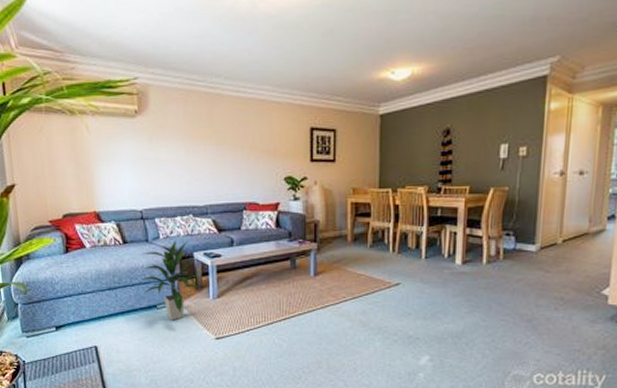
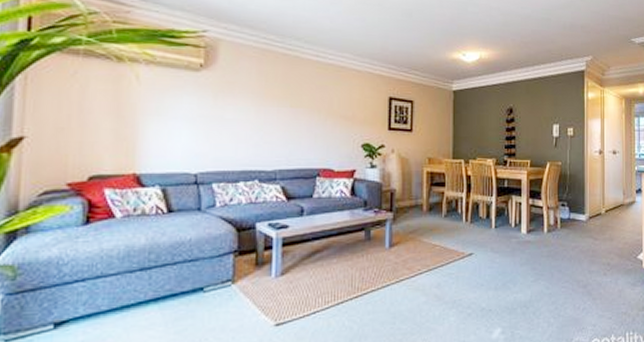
indoor plant: present [142,240,201,321] -> none [187,209,262,306]

